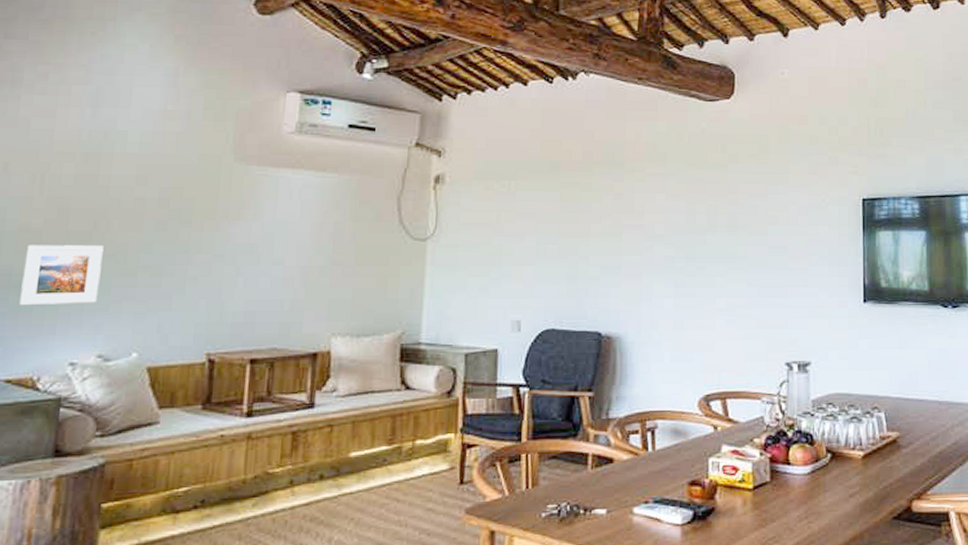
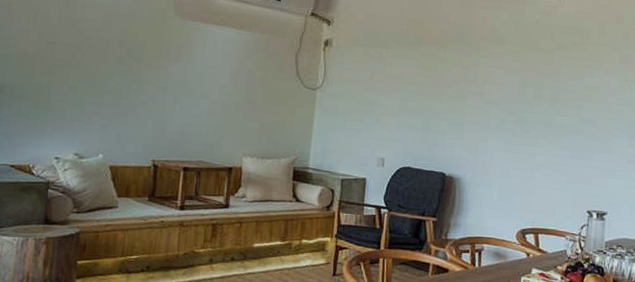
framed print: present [19,245,104,306] -> none [20,67,79,115]

